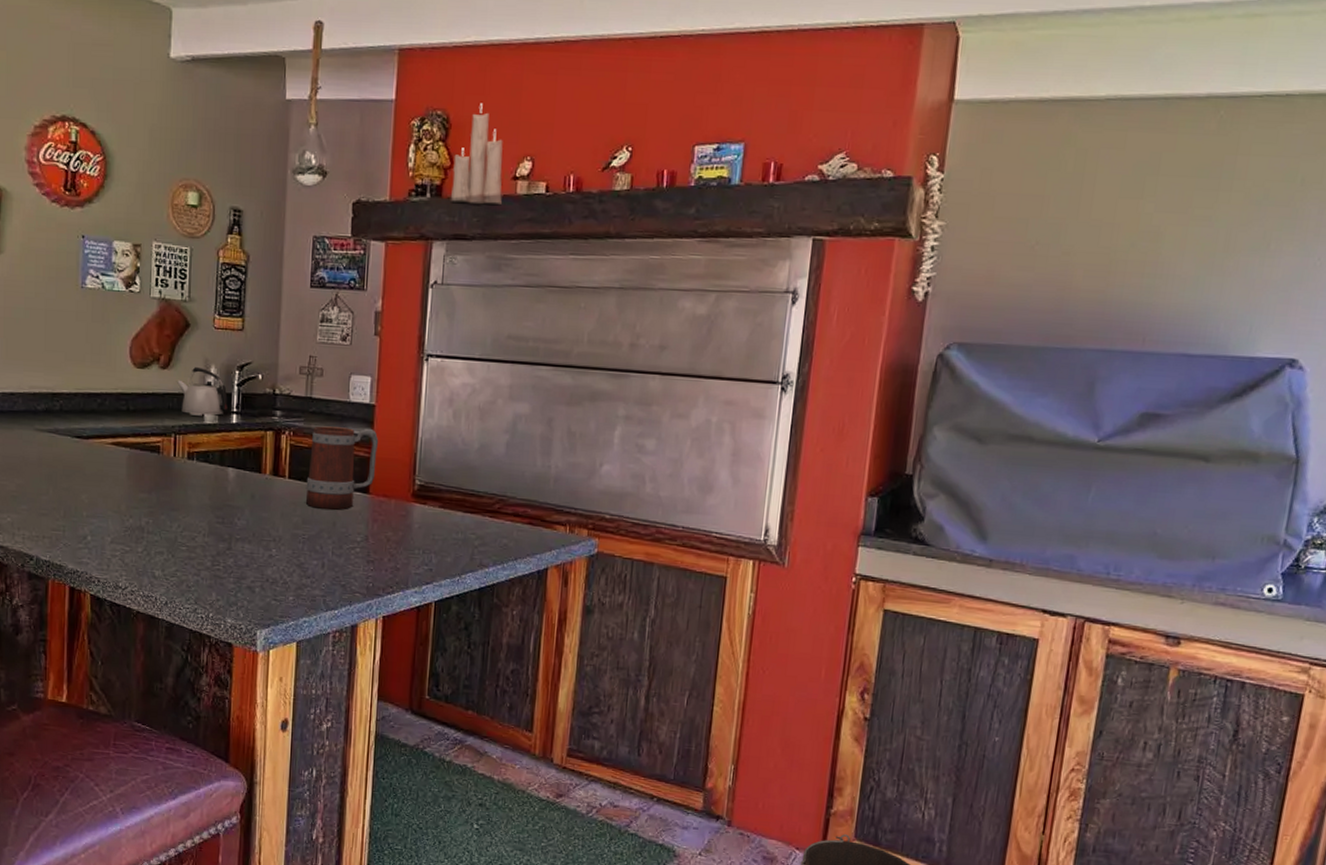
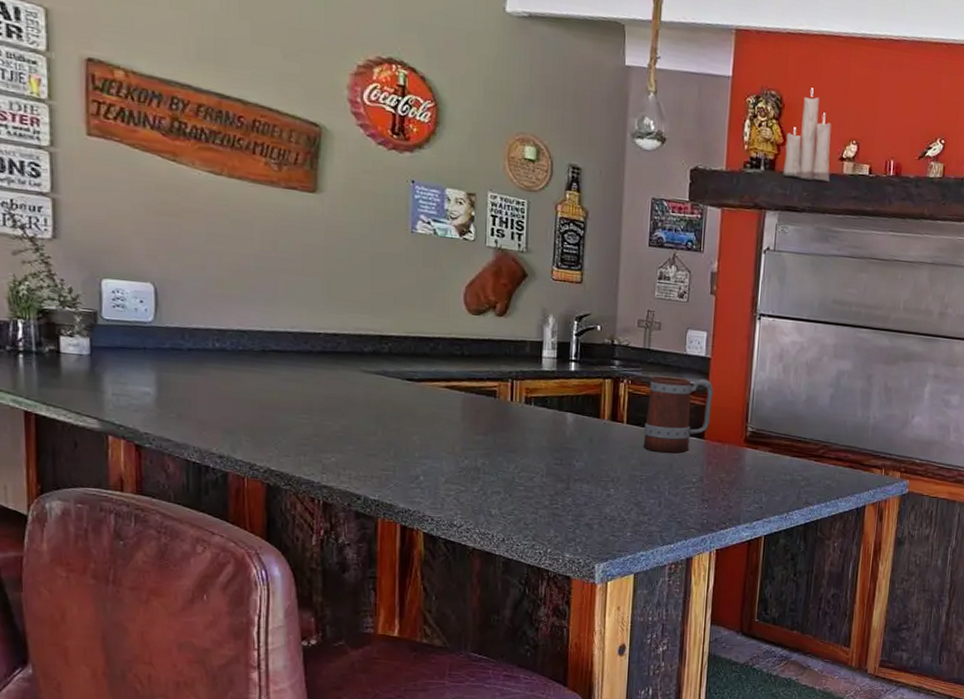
kettle: present [176,367,228,416] -> none [513,316,566,363]

